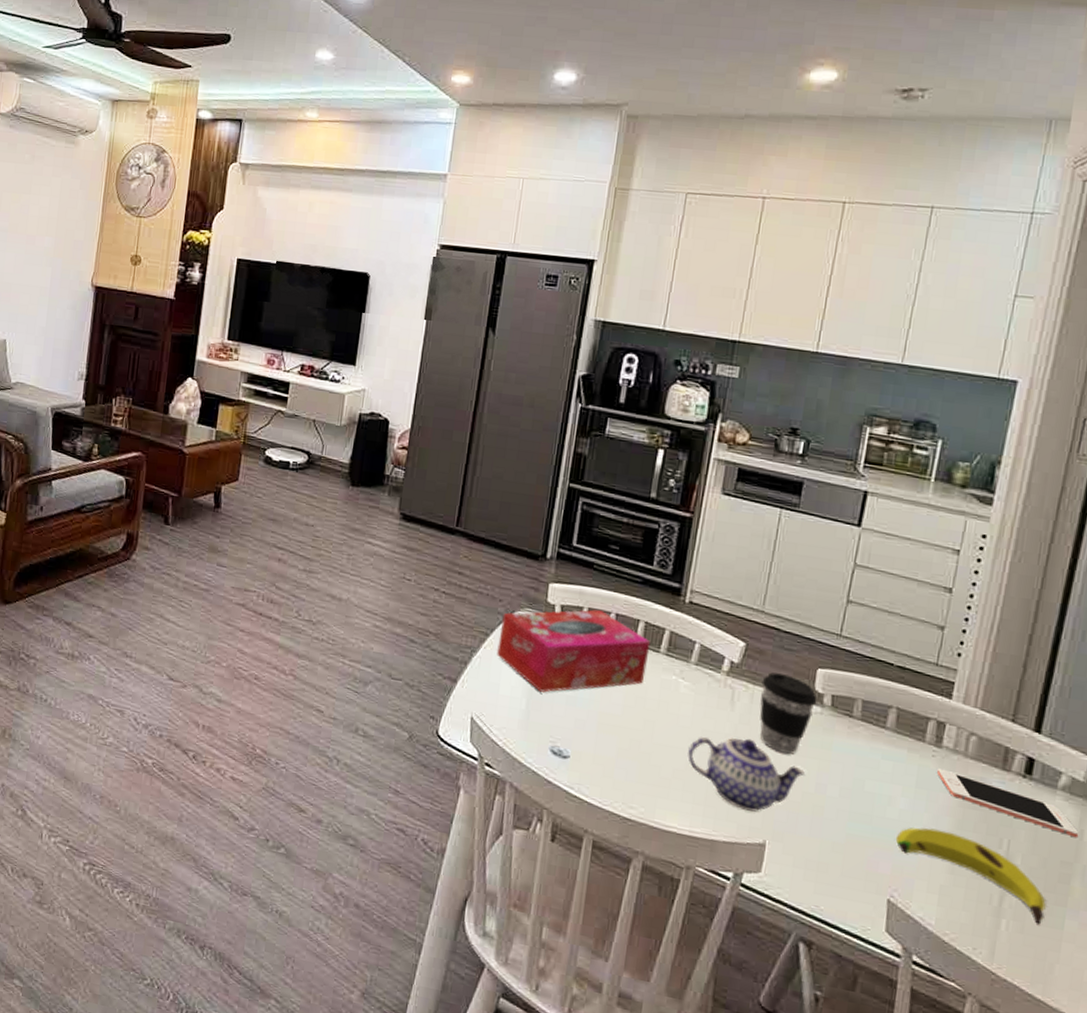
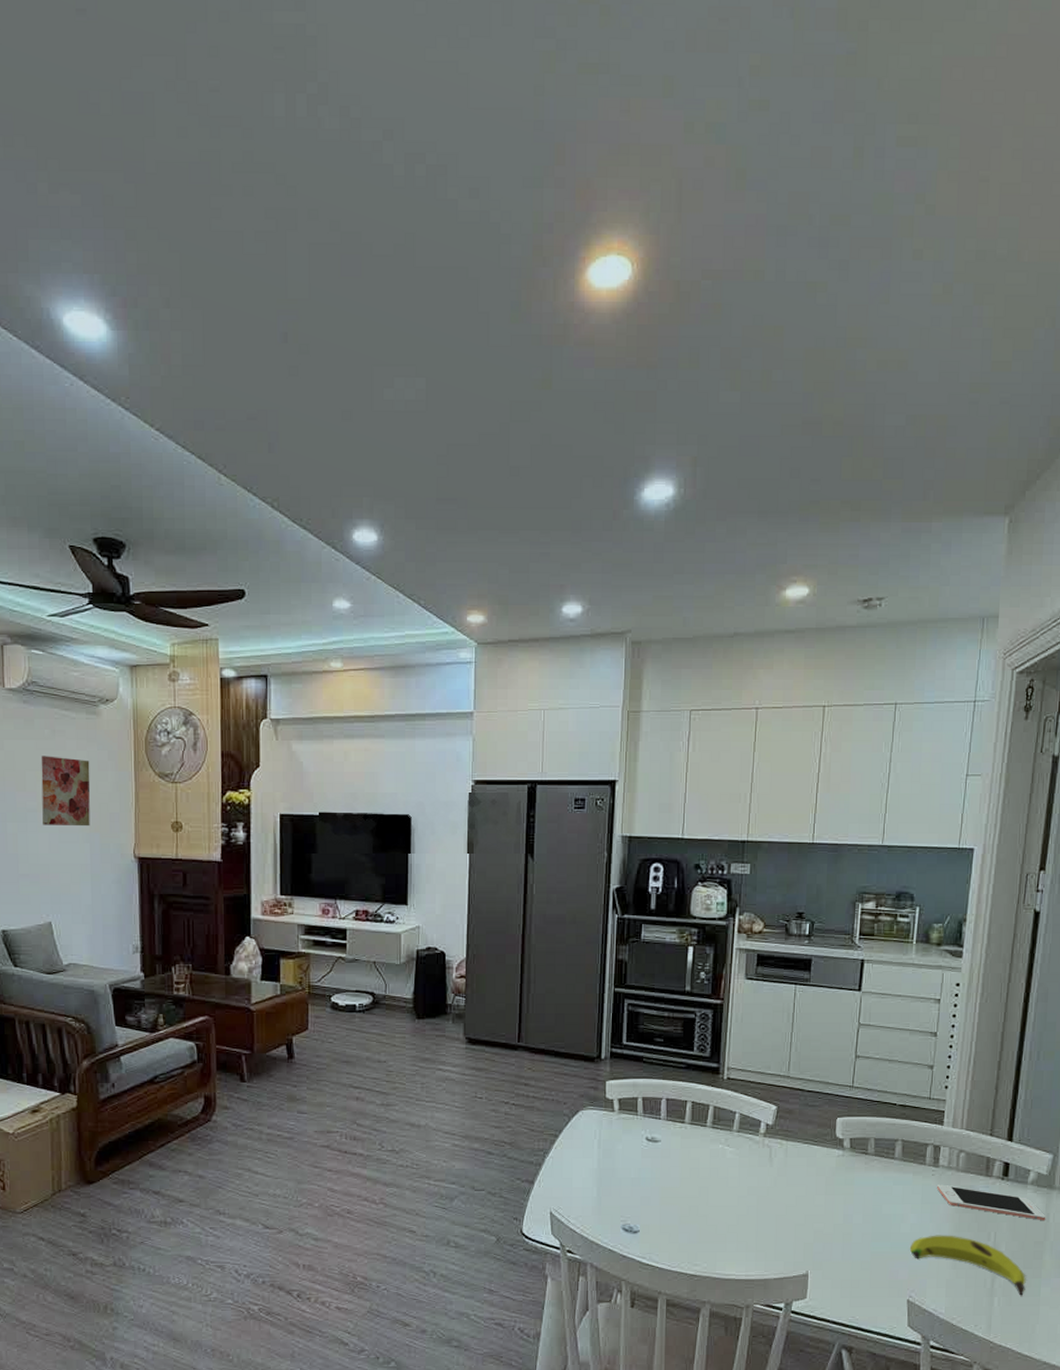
wall art: none [11,179,63,251] -> present [41,756,90,827]
tissue box: present [496,609,651,693] -> none [566,1097,698,1179]
teapot: present [688,737,806,812] -> none [738,1187,835,1249]
coffee cup: present [759,672,818,755] -> none [793,1128,839,1194]

